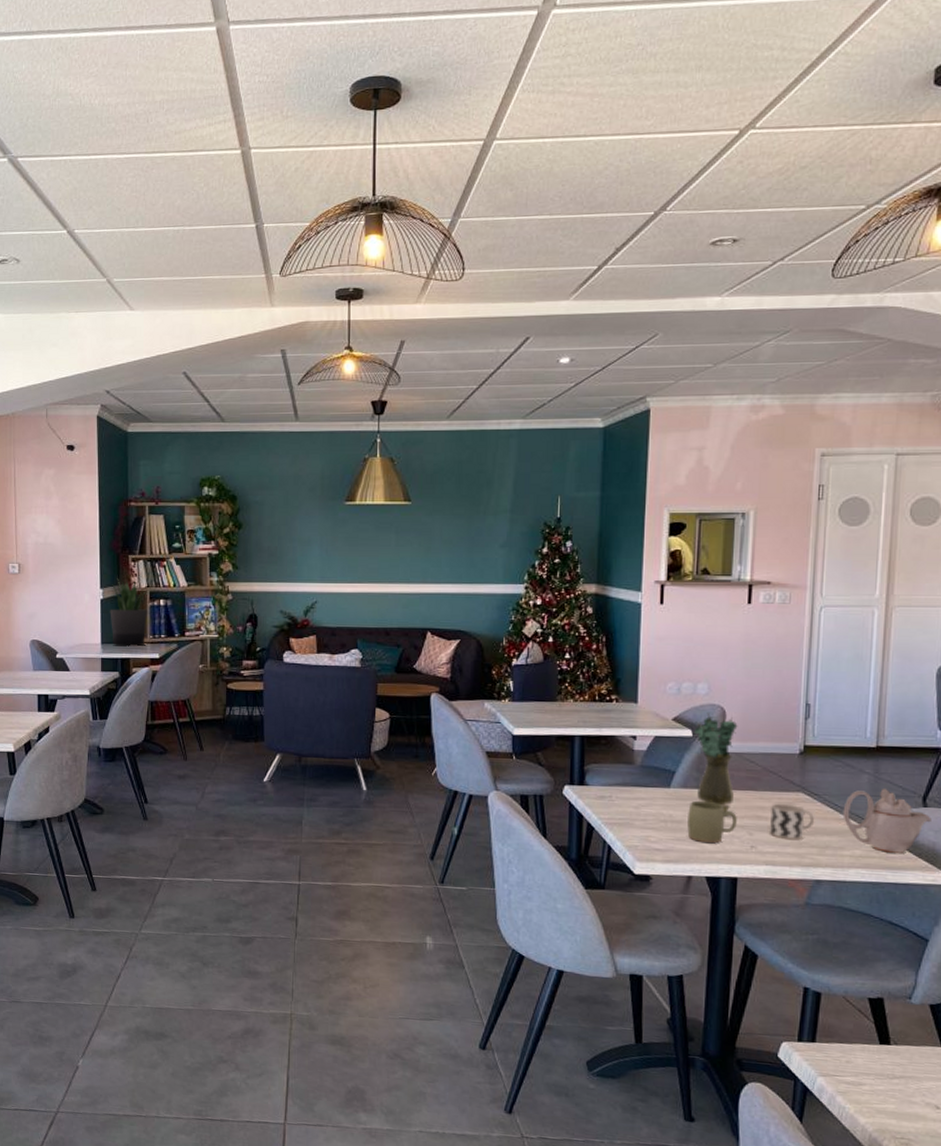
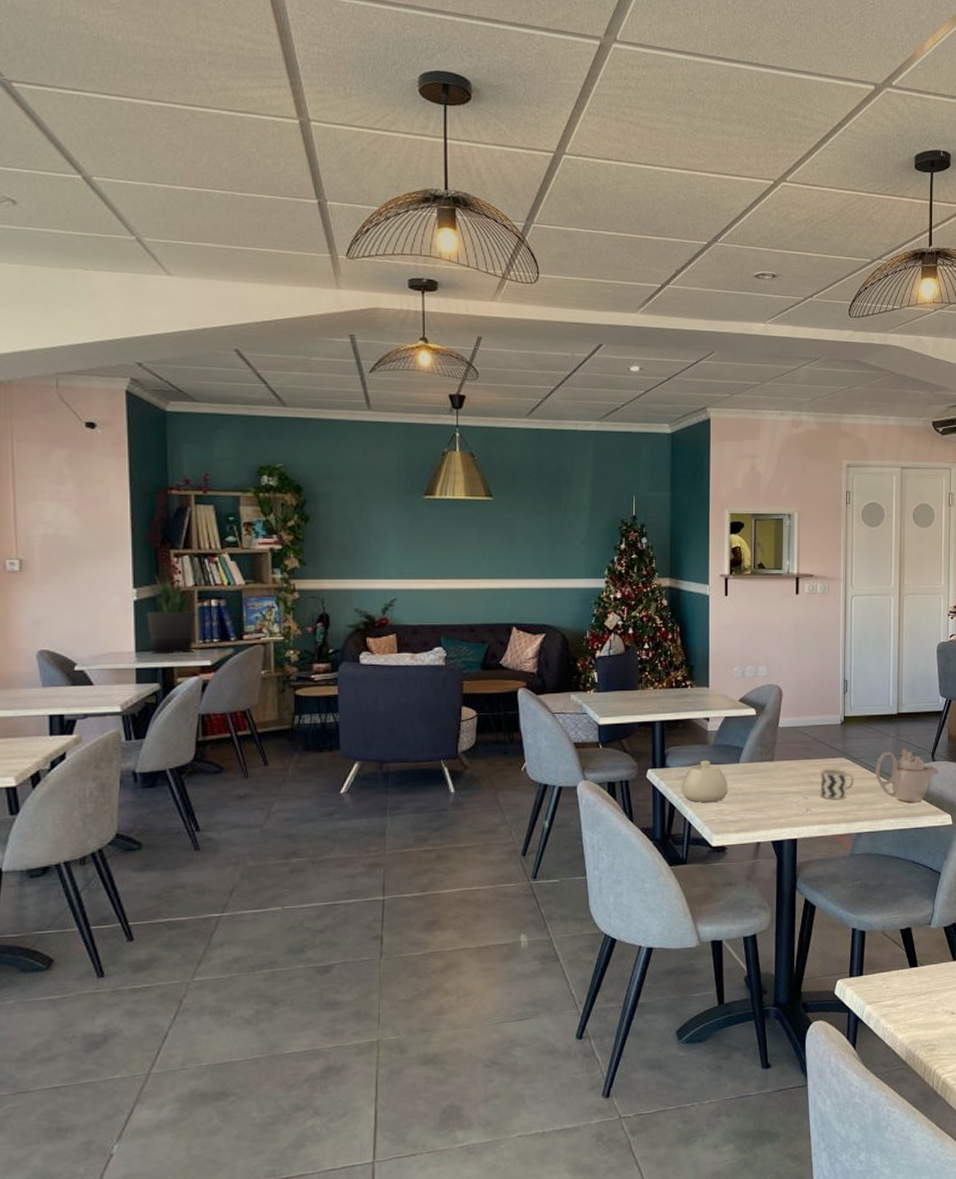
sugar bowl: none [601,781,657,827] -> present [681,760,729,803]
mug: present [687,800,737,844] -> none [755,772,795,811]
vase: present [694,712,738,812] -> none [757,692,792,781]

